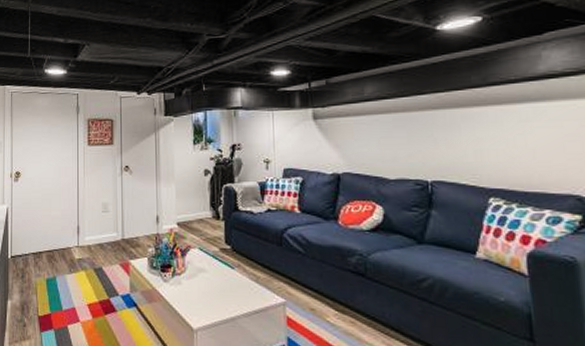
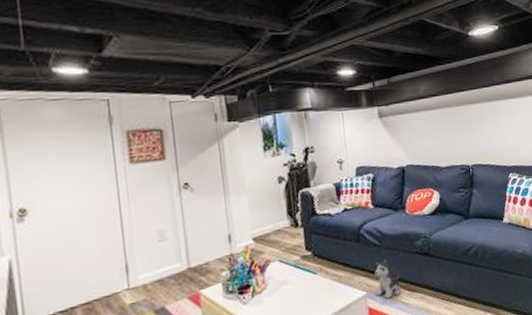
plush toy: none [296,269,326,313] -> present [374,258,401,299]

